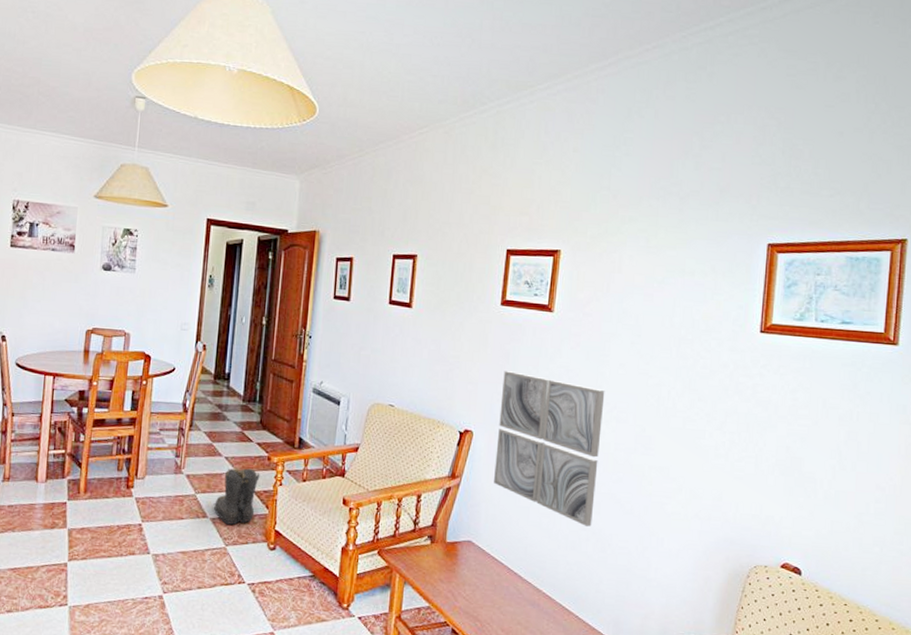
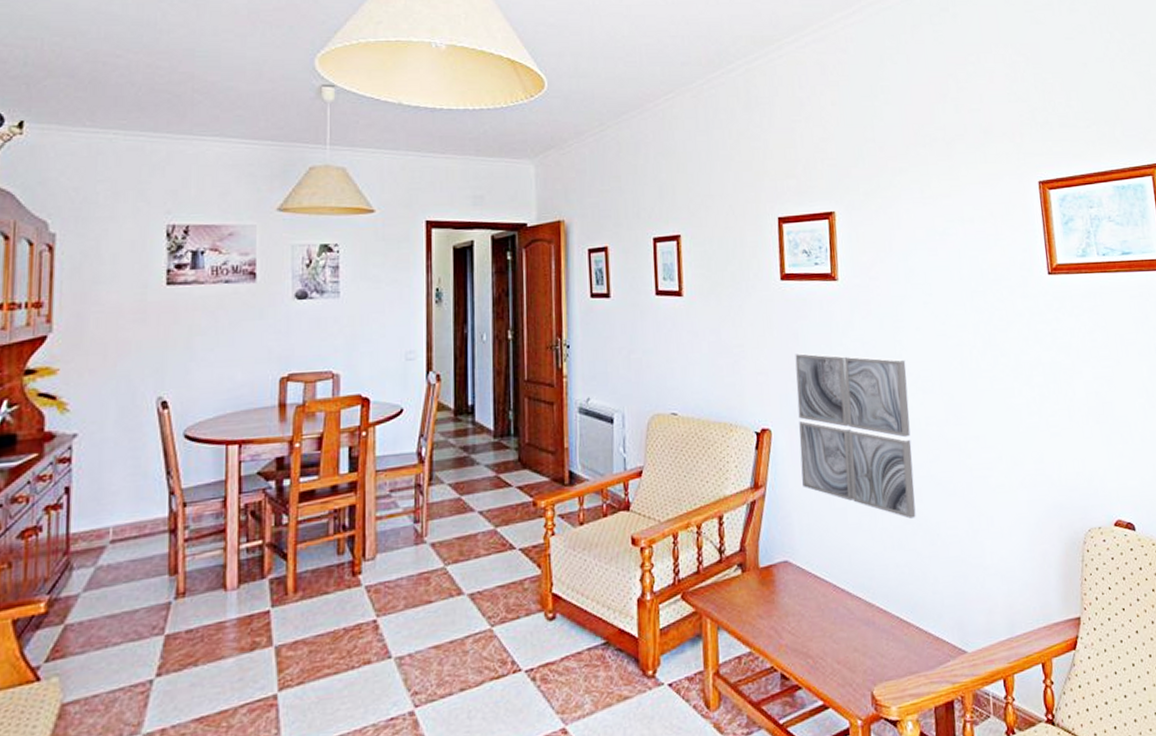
boots: present [213,468,260,525] -> none [469,520,526,598]

